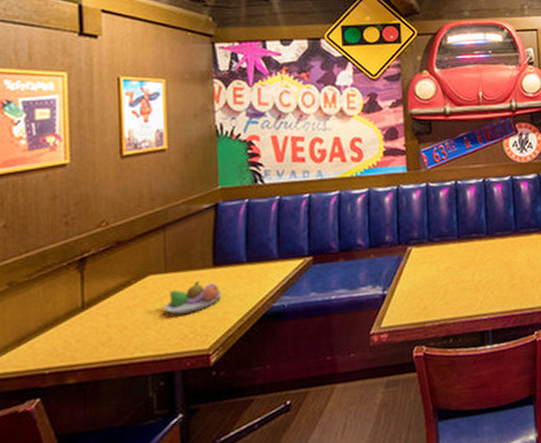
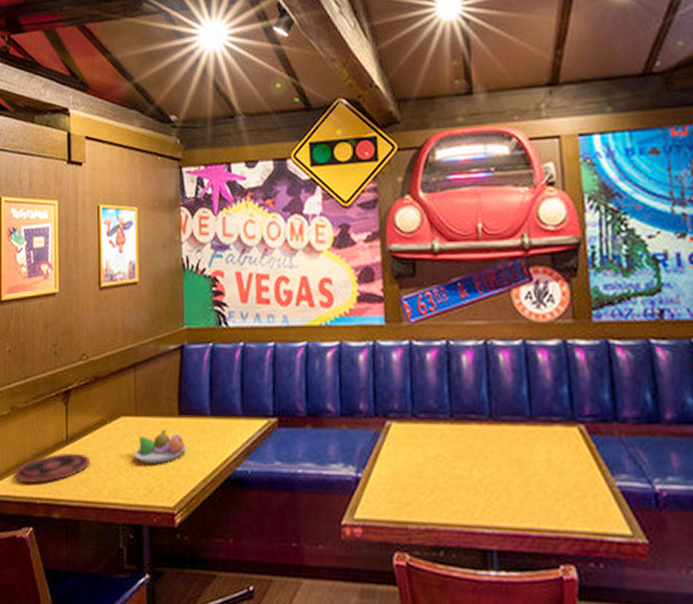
plate: none [13,316,111,357] -> present [14,453,89,483]

